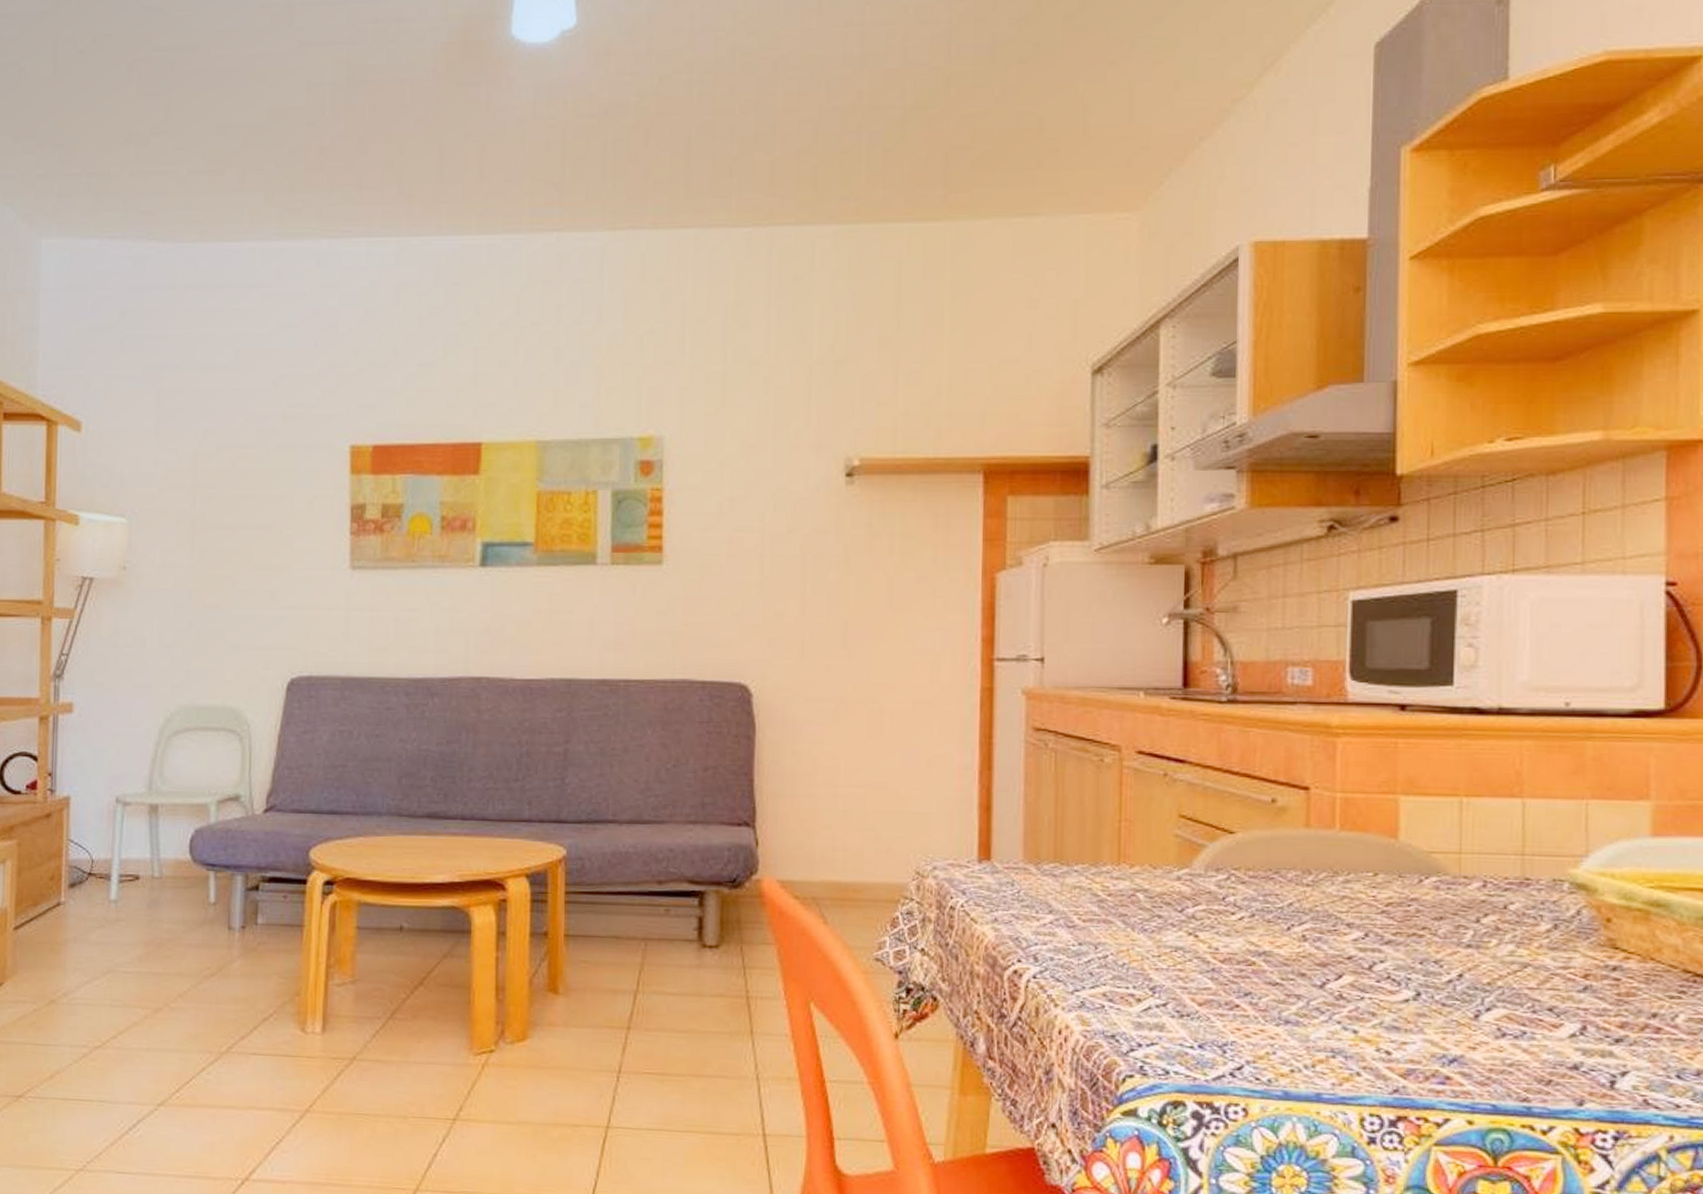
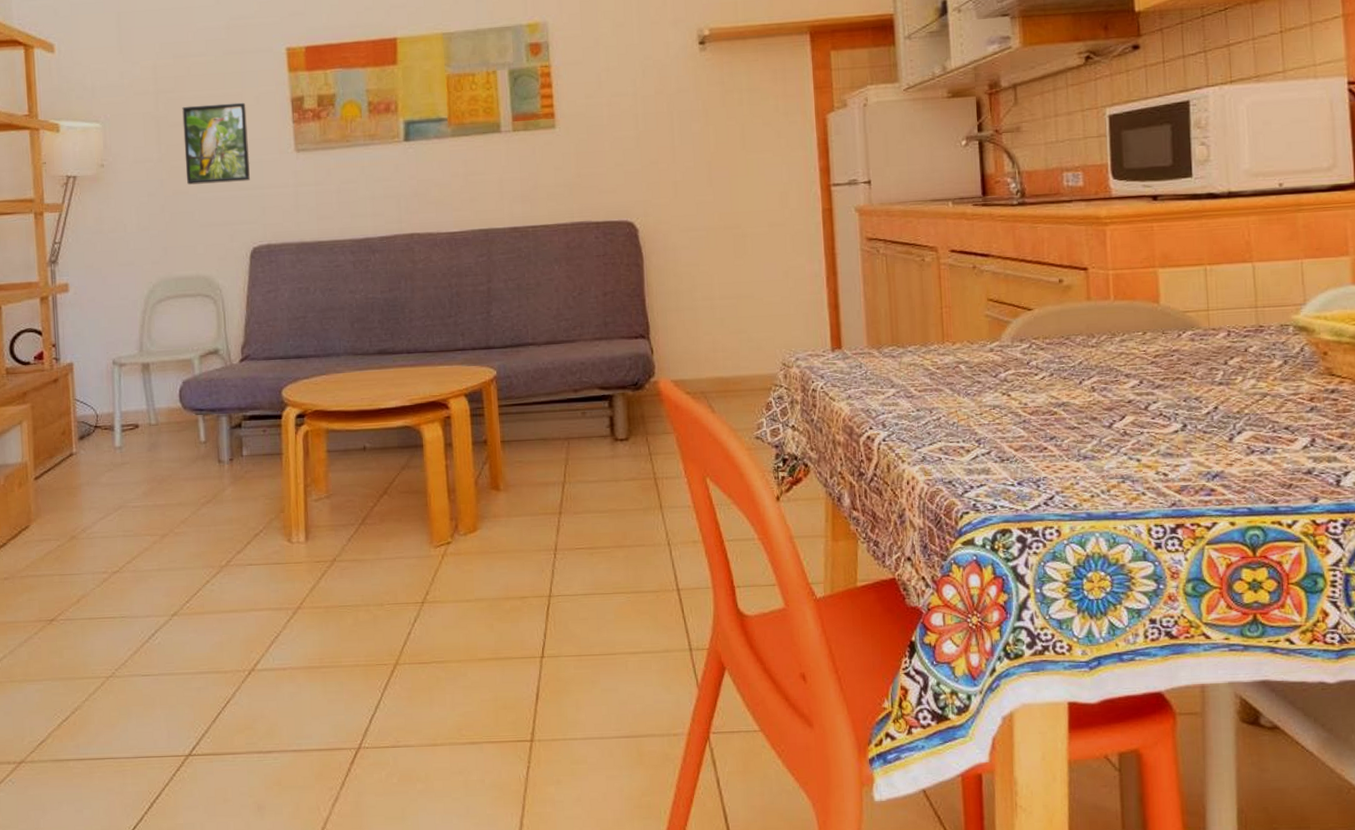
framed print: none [220,505,297,599] -> present [182,102,250,185]

